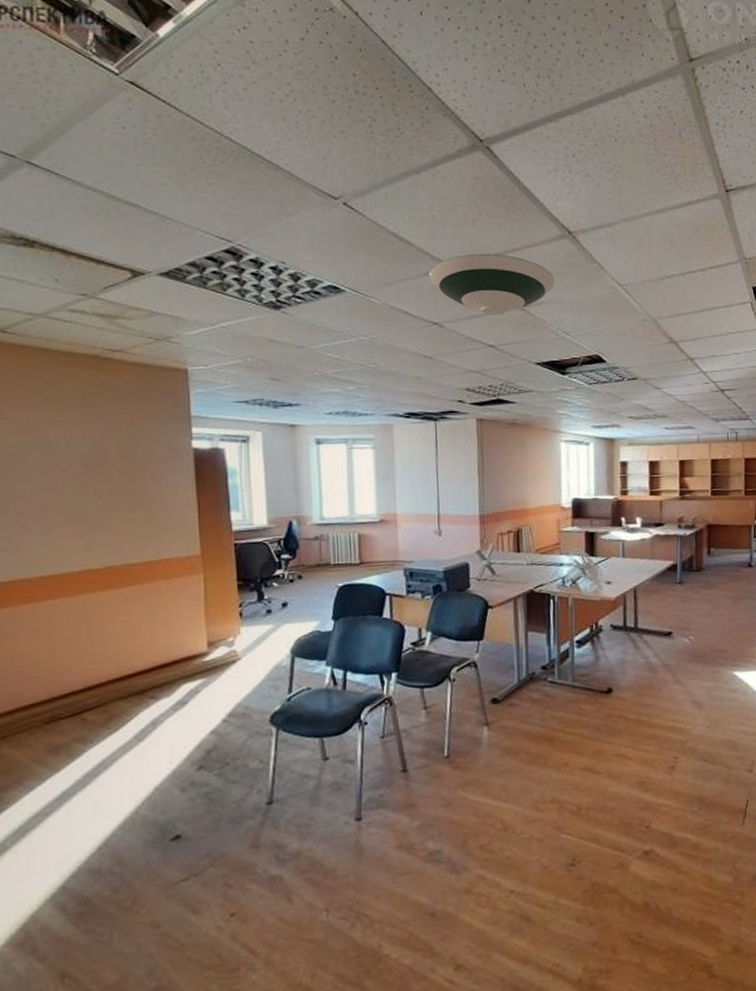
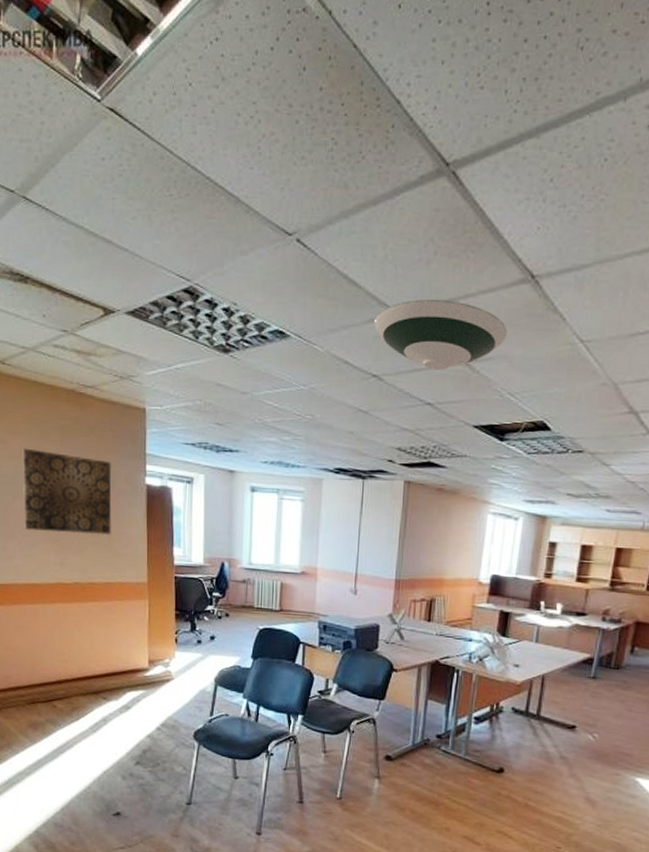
wall art: none [31,421,152,515] -> present [22,448,112,536]

